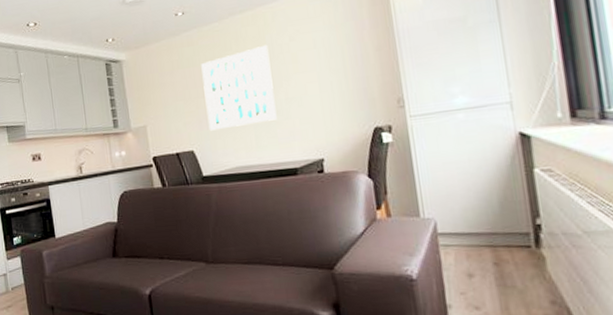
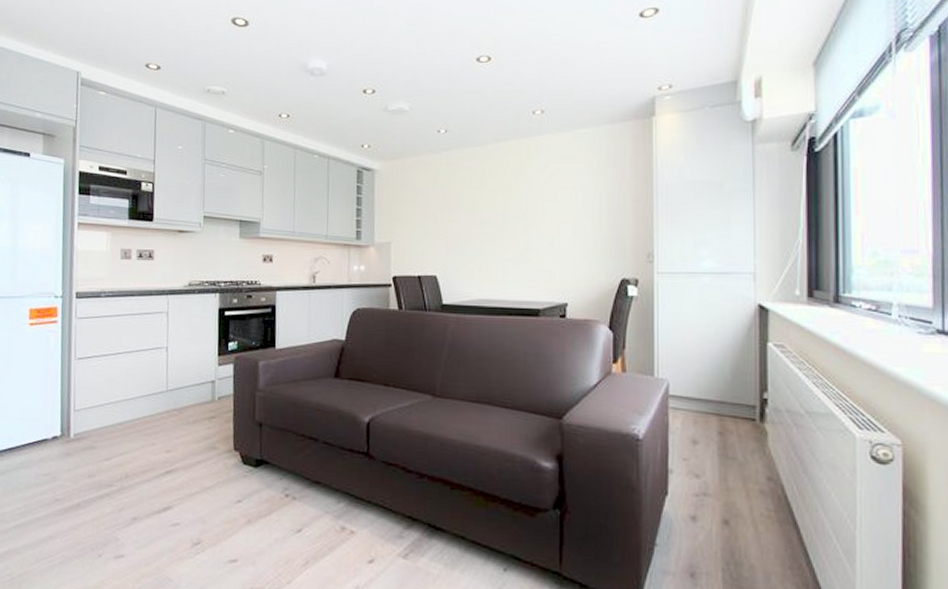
wall art: present [201,44,277,131] -> none [455,177,527,258]

